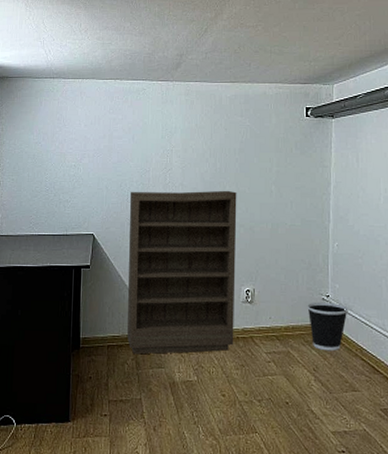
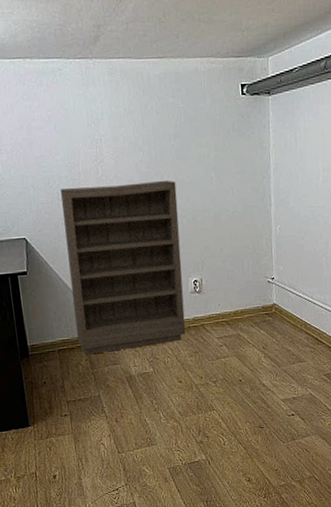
wastebasket: present [307,302,348,351] -> none [254,284,292,330]

